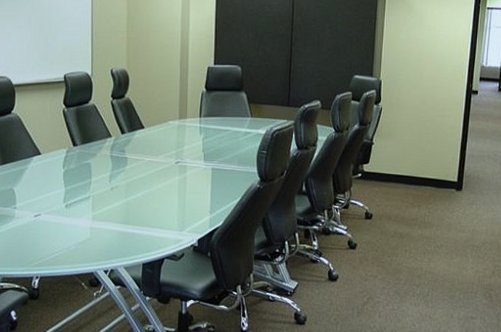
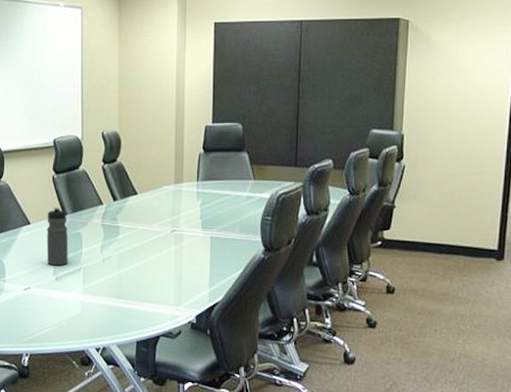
water bottle: none [57,139,78,194] -> present [46,207,68,266]

